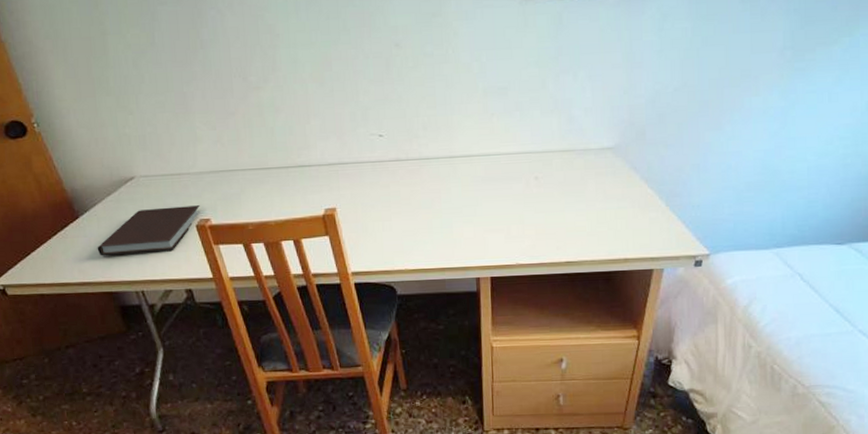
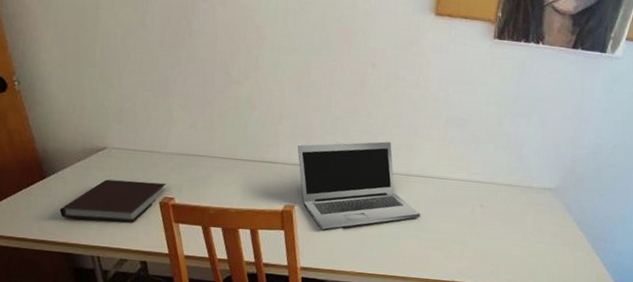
laptop: none [329,124,472,229] -> present [297,141,421,230]

